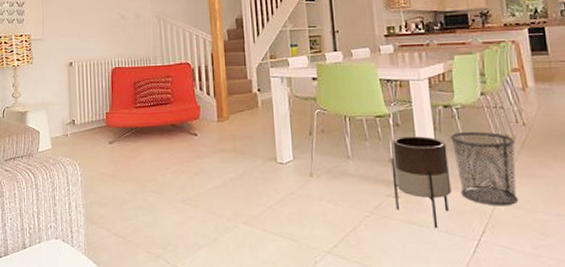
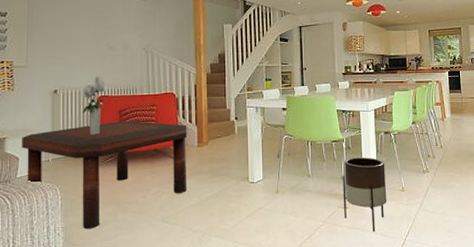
coffee table: none [42,93,208,207] -> present [22,121,187,228]
bouquet: none [95,46,120,109] -> present [81,75,107,135]
waste bin: present [450,131,517,206] -> none [388,152,435,212]

